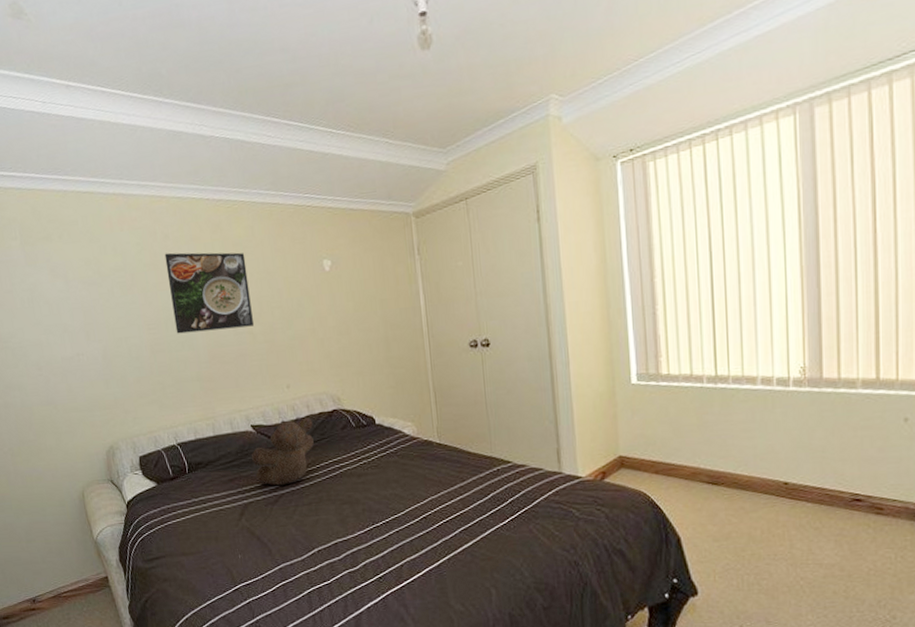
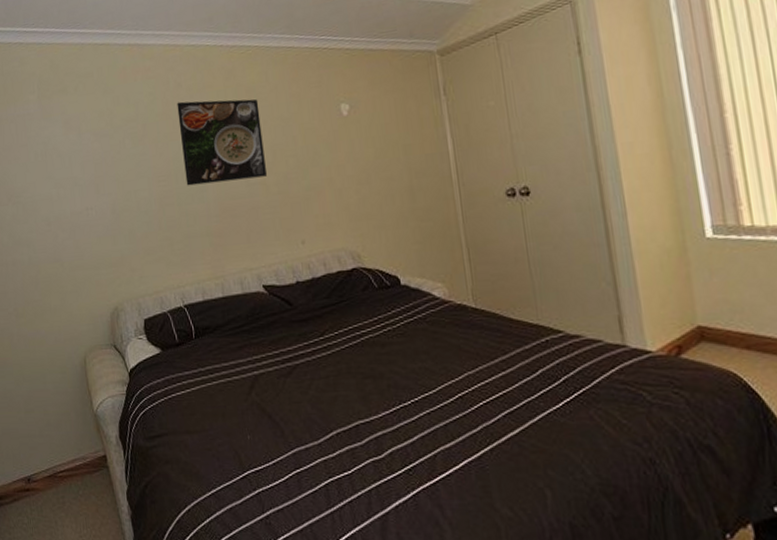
teddy bear: present [251,417,314,486] -> none [262,277,332,355]

